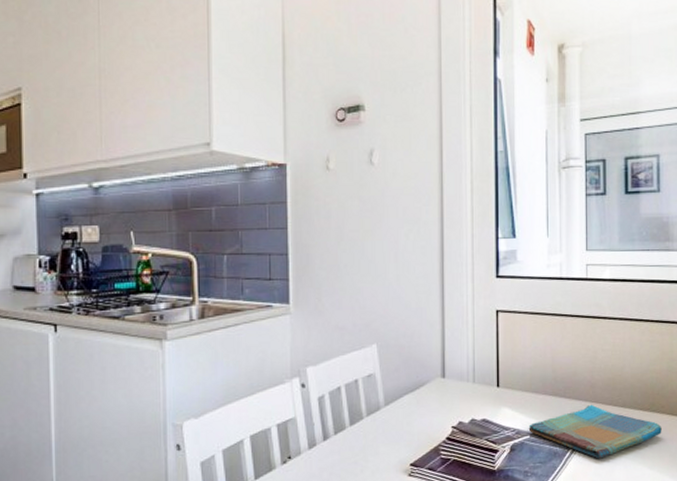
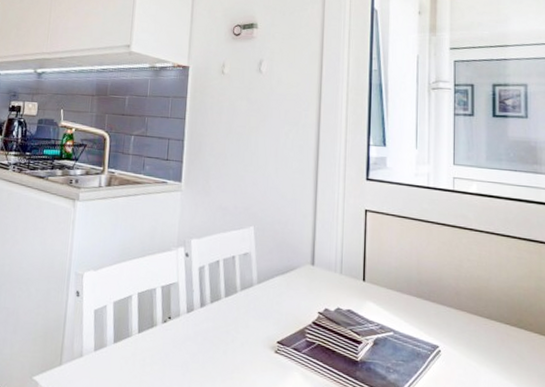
dish towel: present [528,404,662,459] -> none [392,311,530,367]

